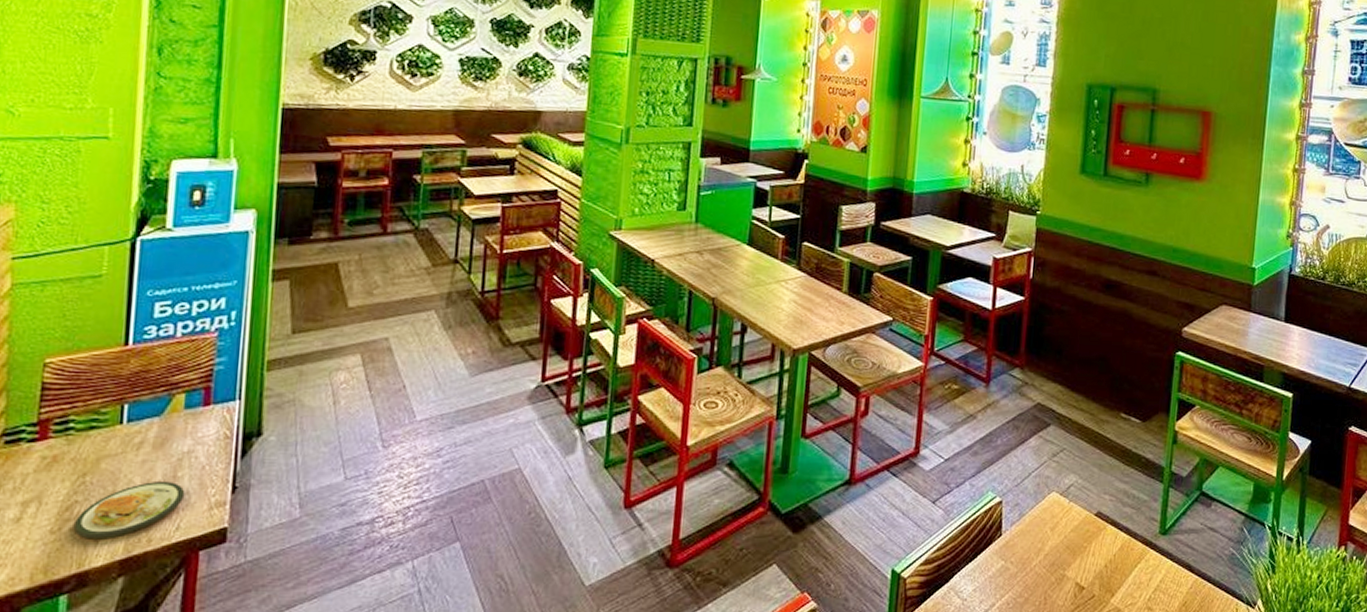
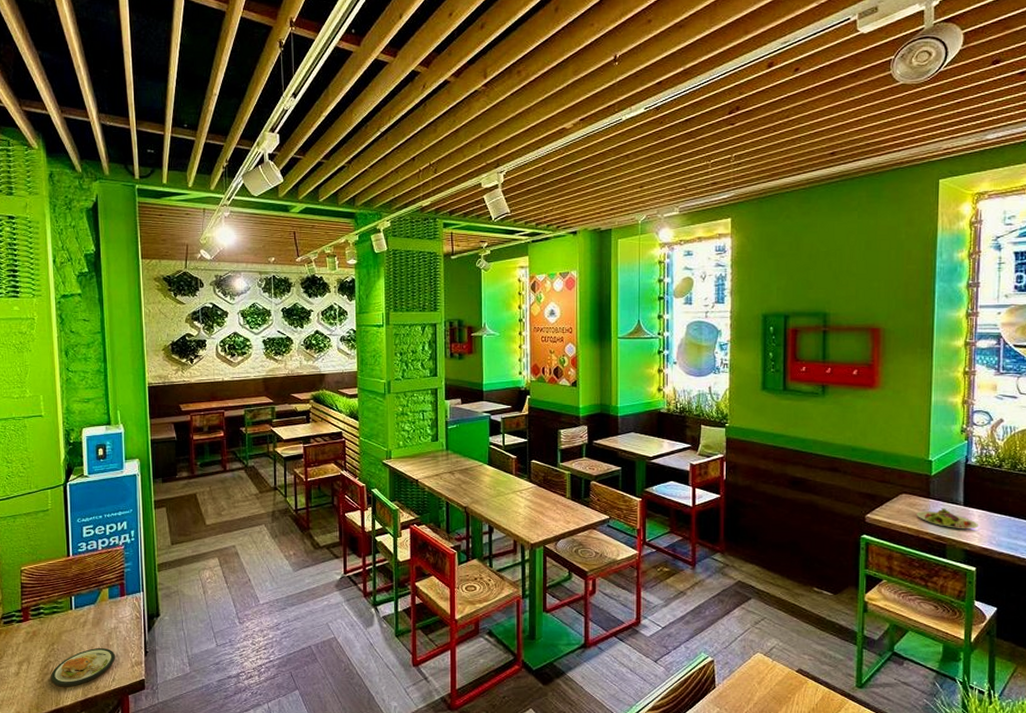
salad plate: none [1236,323,1298,349] -> present [916,508,978,530]

